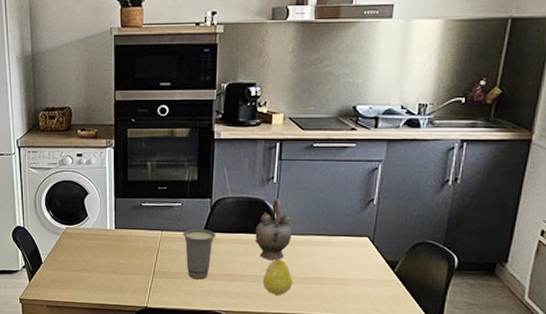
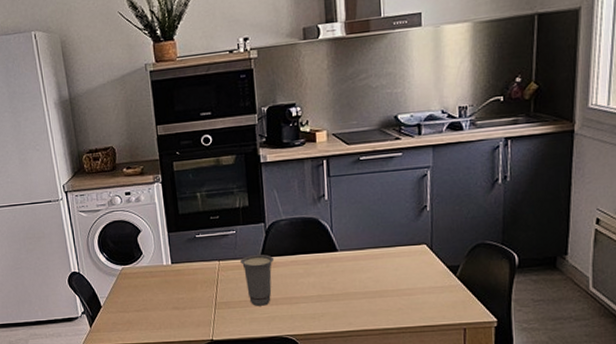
teapot: present [255,199,292,261] -> none [312,216,350,279]
fruit: present [262,256,293,296] -> none [326,273,357,314]

